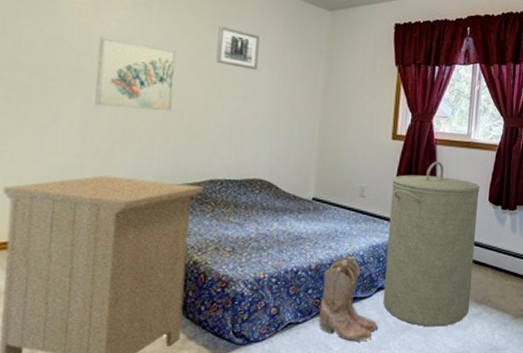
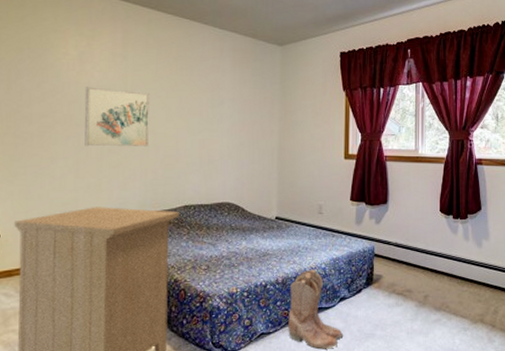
wall art: present [216,26,260,70] -> none [184,68,220,104]
laundry hamper: present [383,161,480,327] -> none [346,176,431,334]

